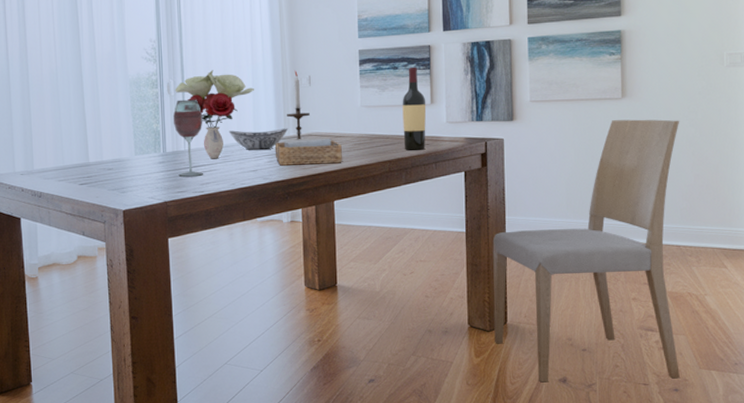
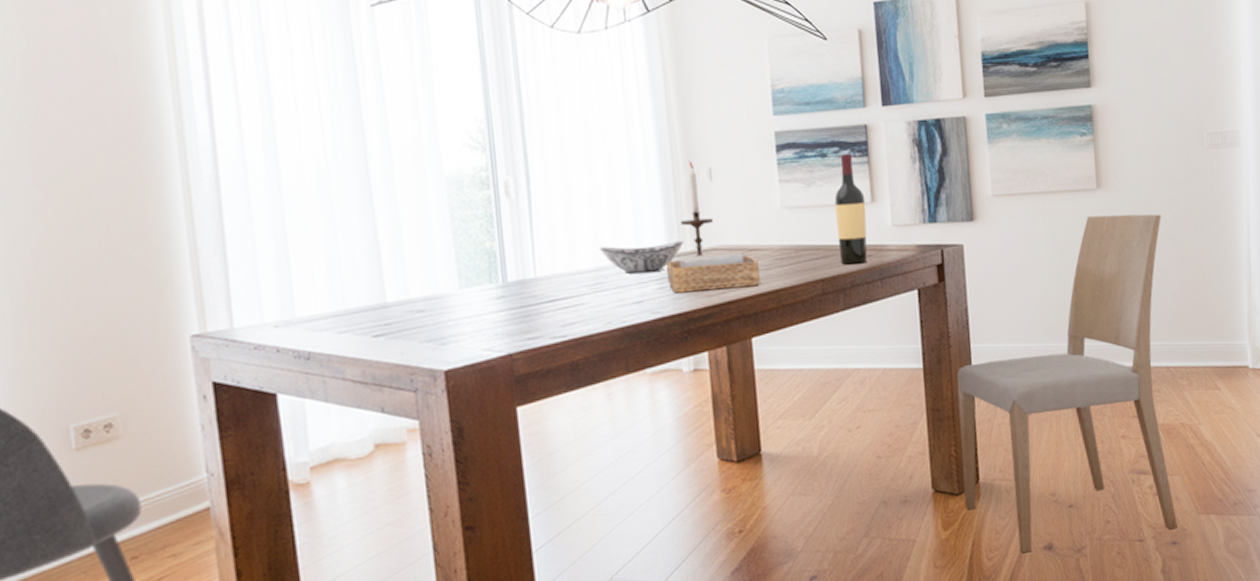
wineglass: present [172,99,203,178] -> none [514,203,565,318]
flower bouquet: present [175,70,255,159] -> none [516,161,635,289]

